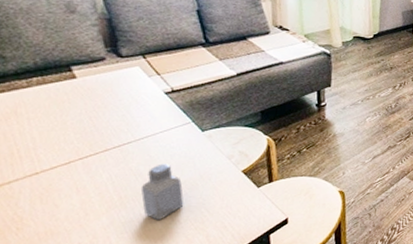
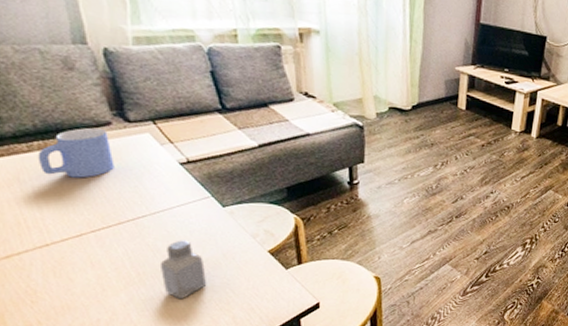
mug: none [35,63,106,110] -> present [38,127,114,178]

